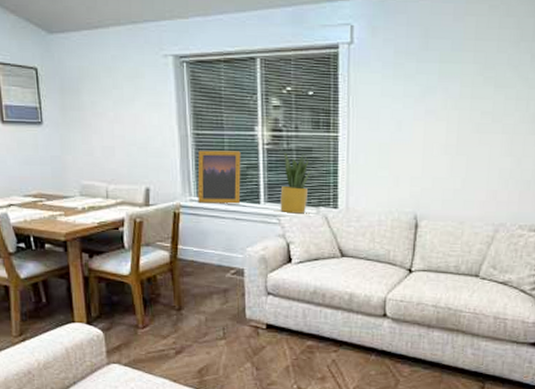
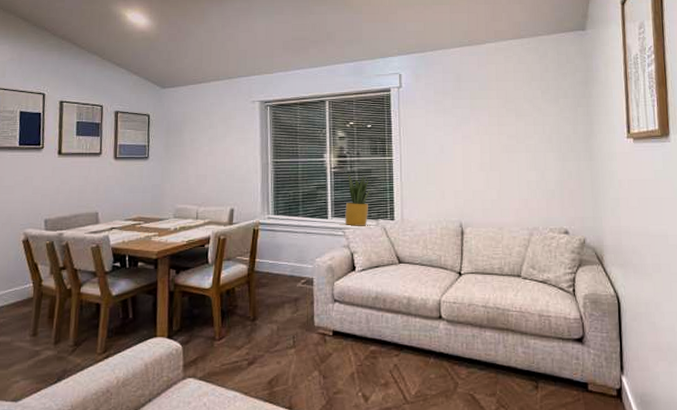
picture frame: present [197,150,241,204] -> none [275,174,312,220]

